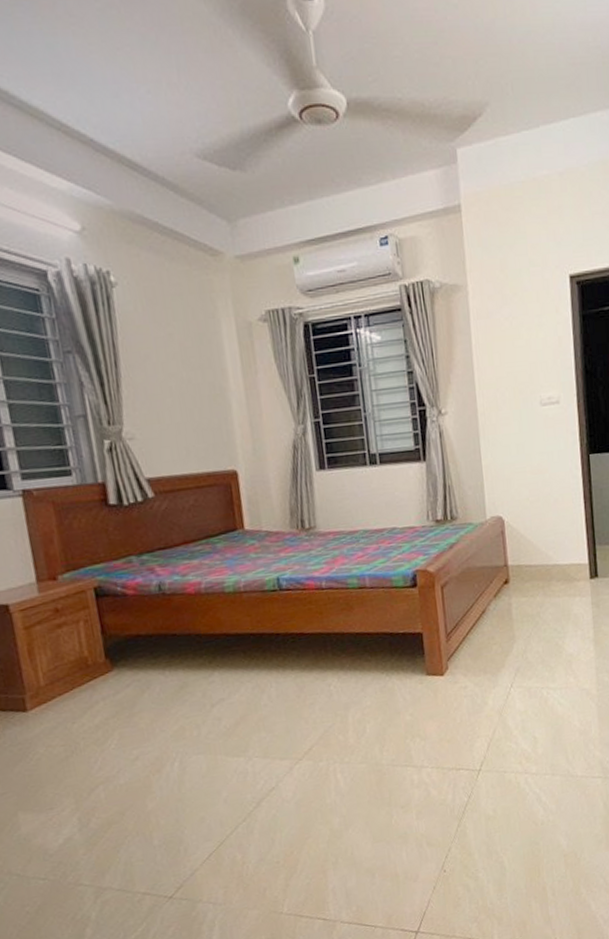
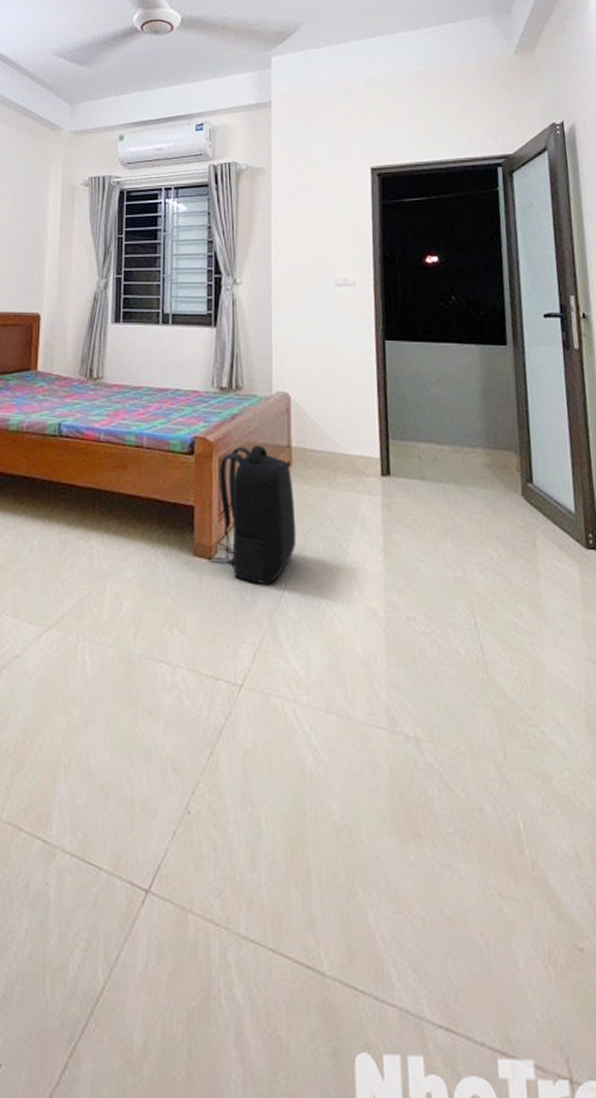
backpack: none [439,568,519,688] -> present [207,444,297,585]

